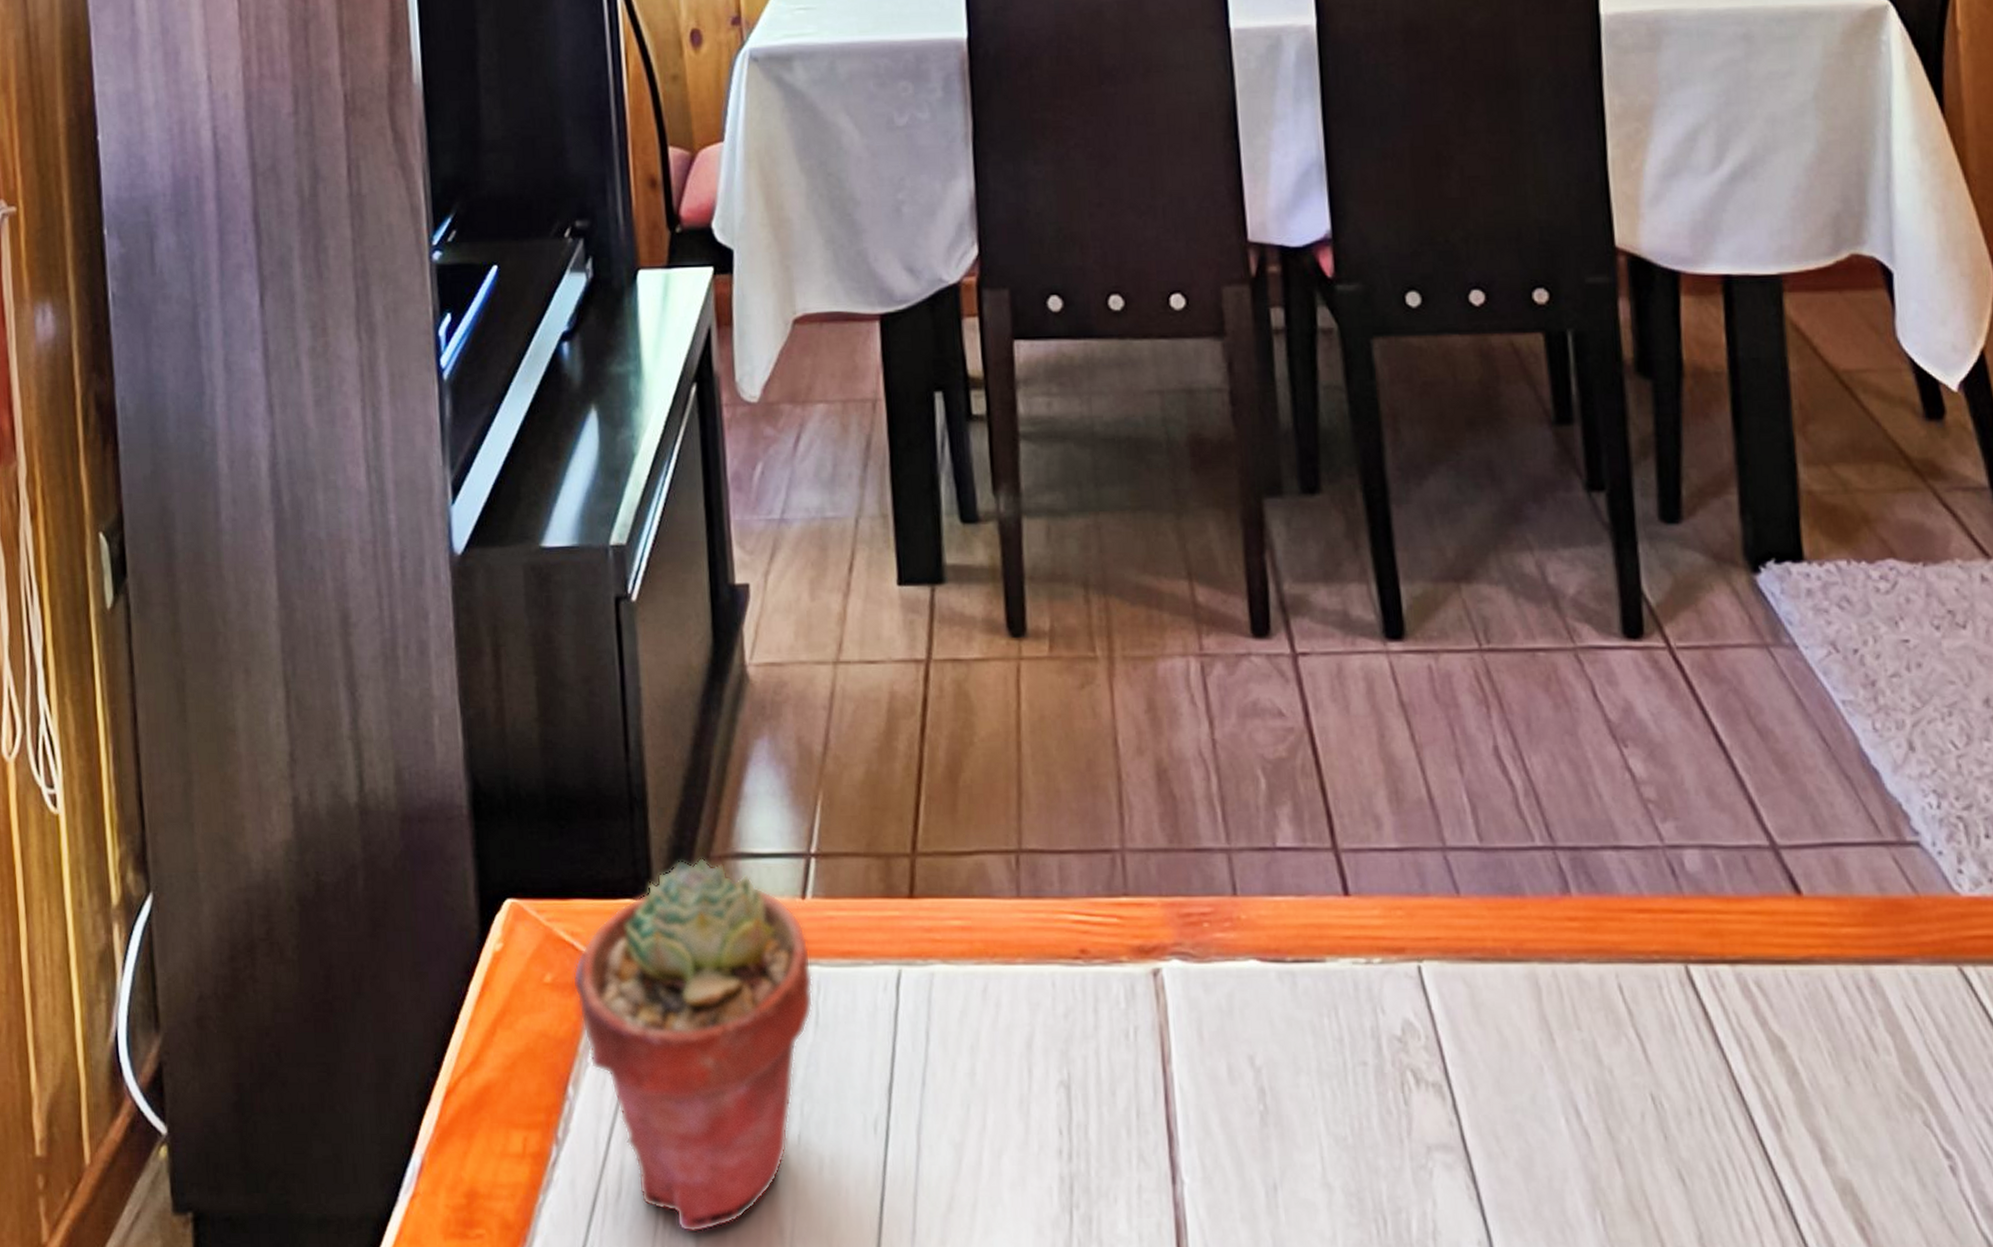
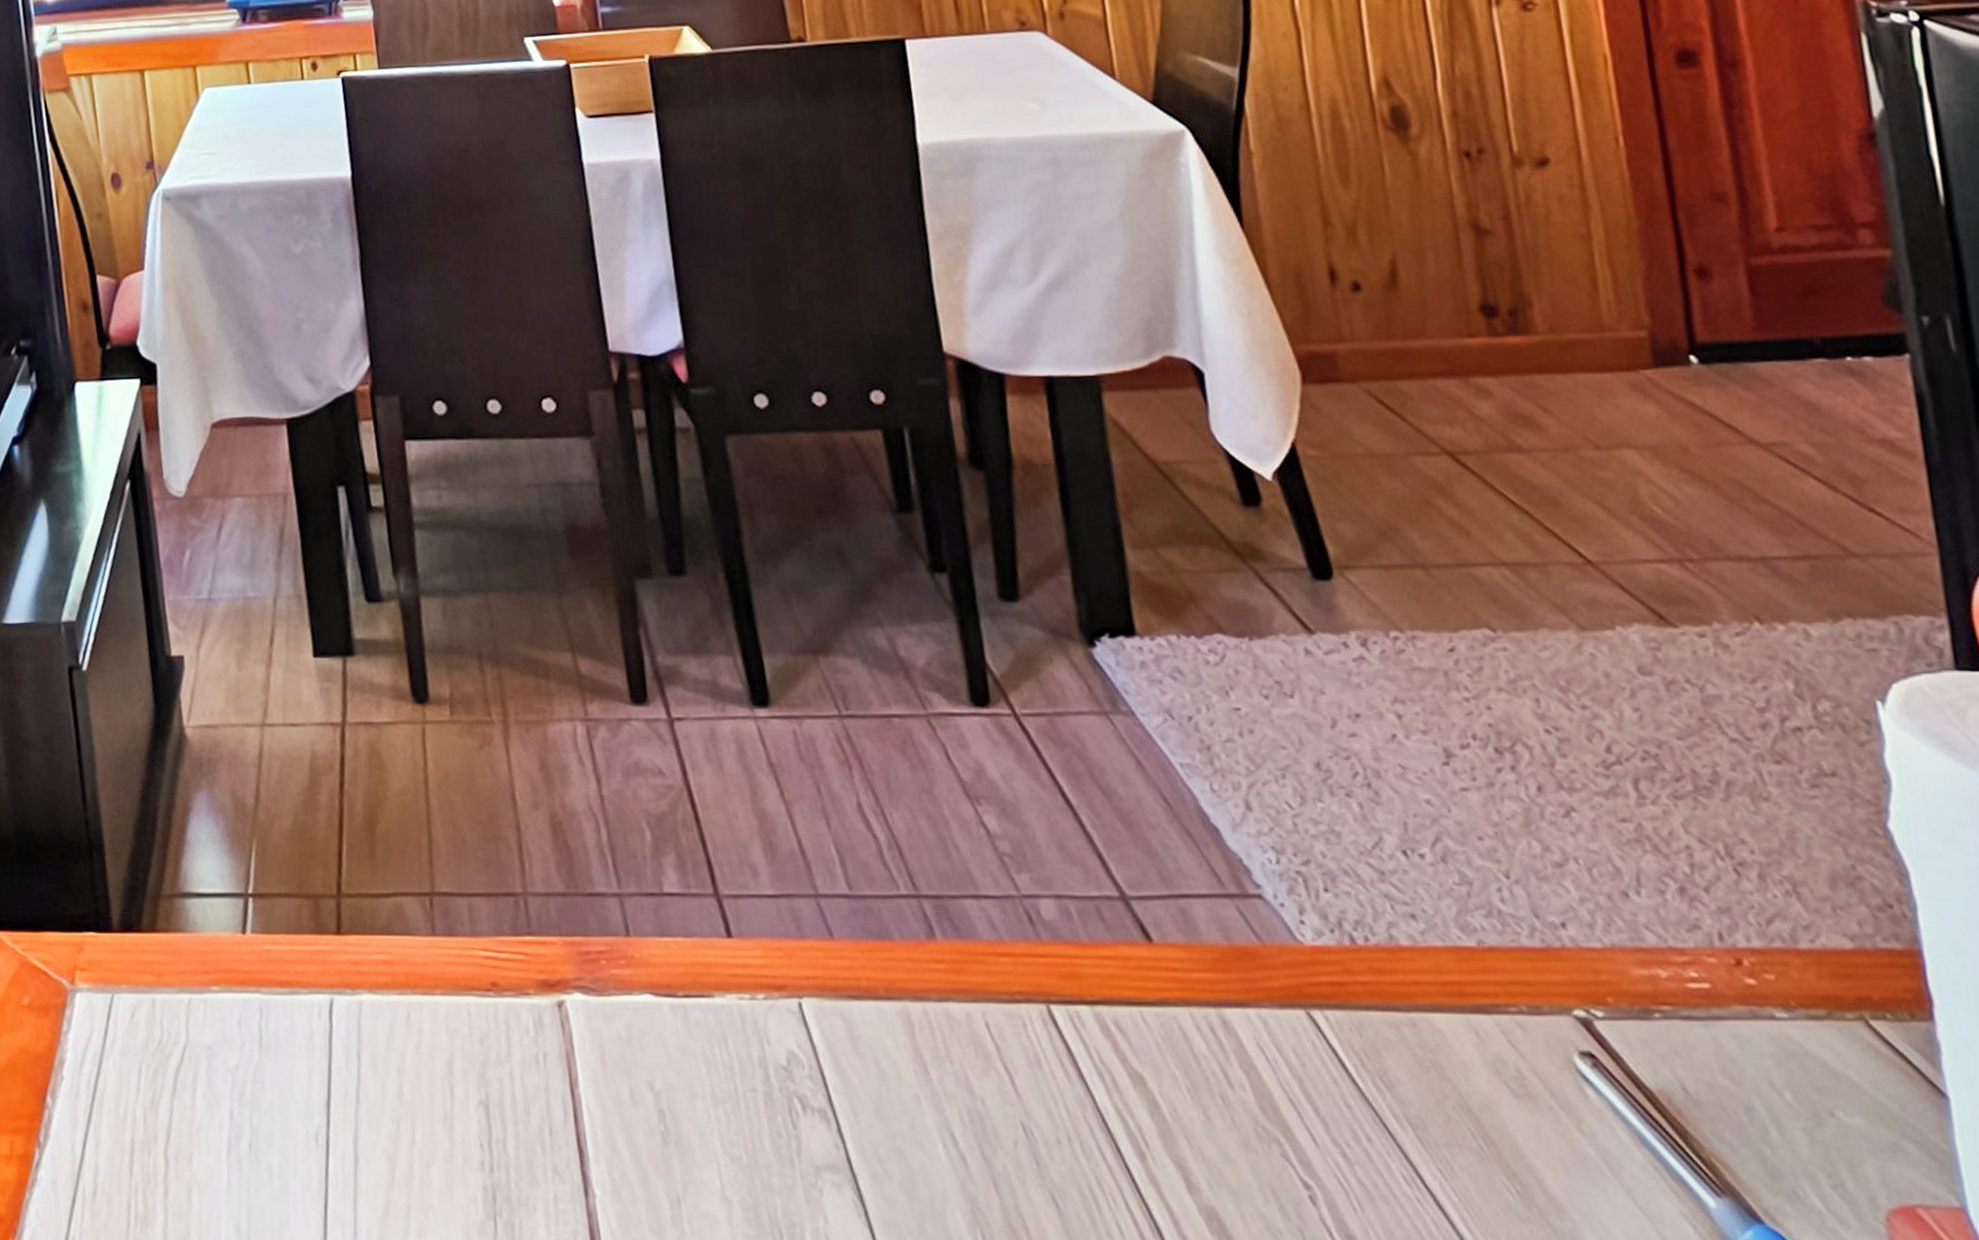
potted succulent: present [572,858,814,1234] -> none [46,897,257,1230]

